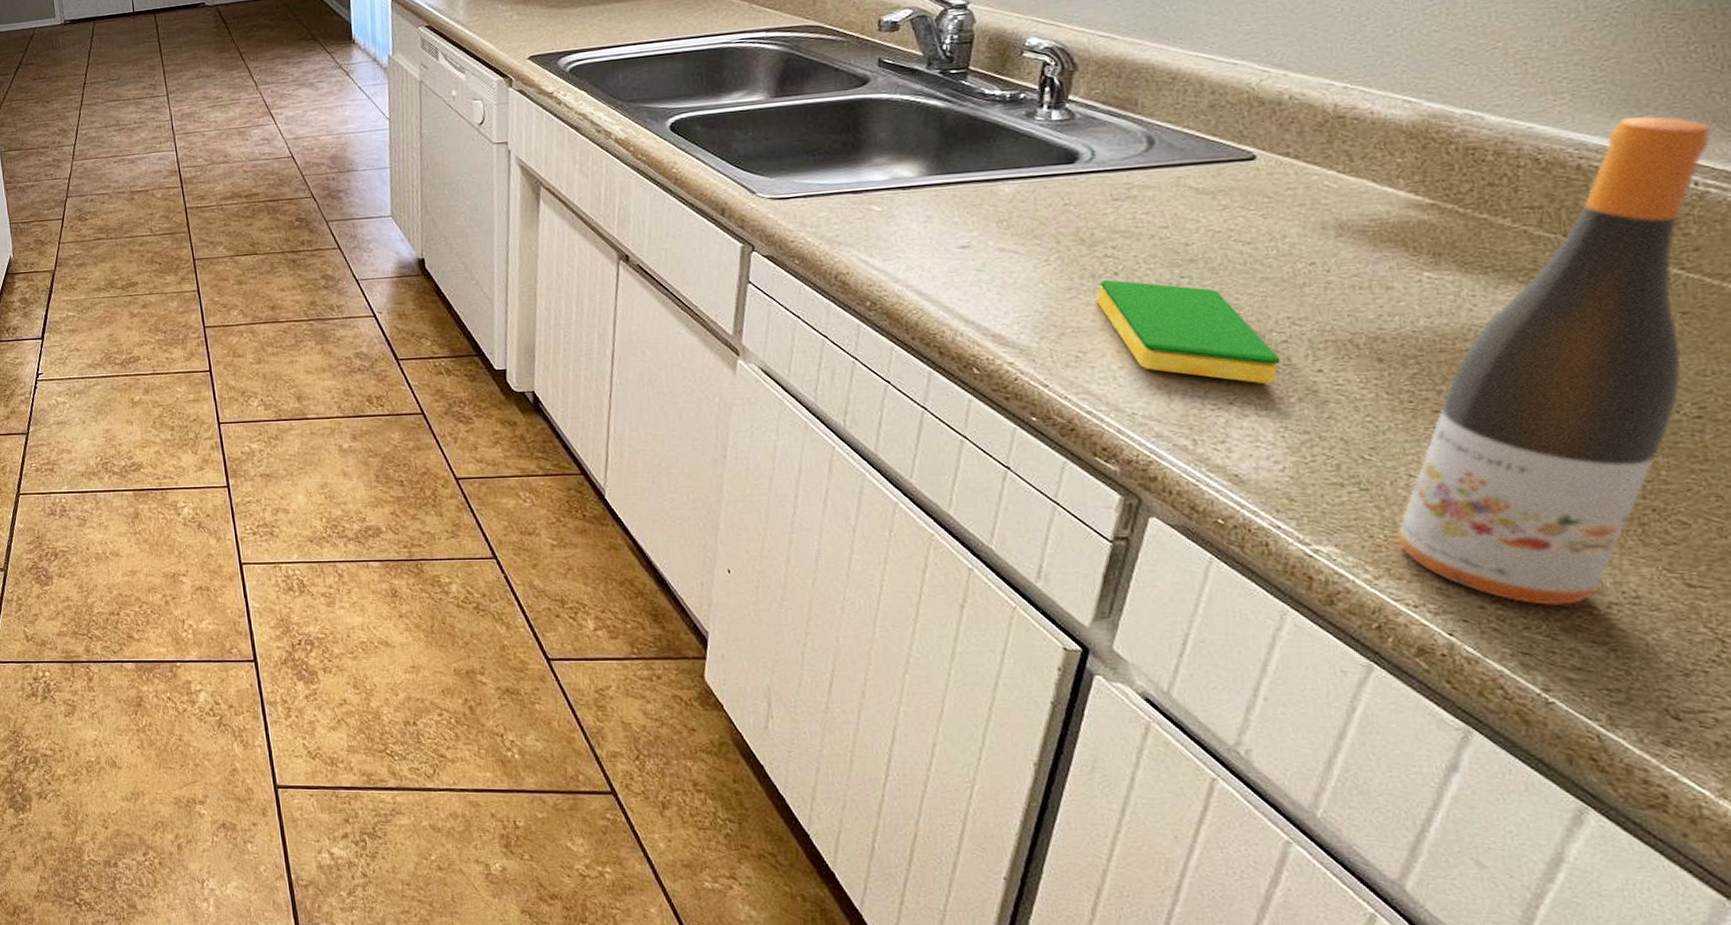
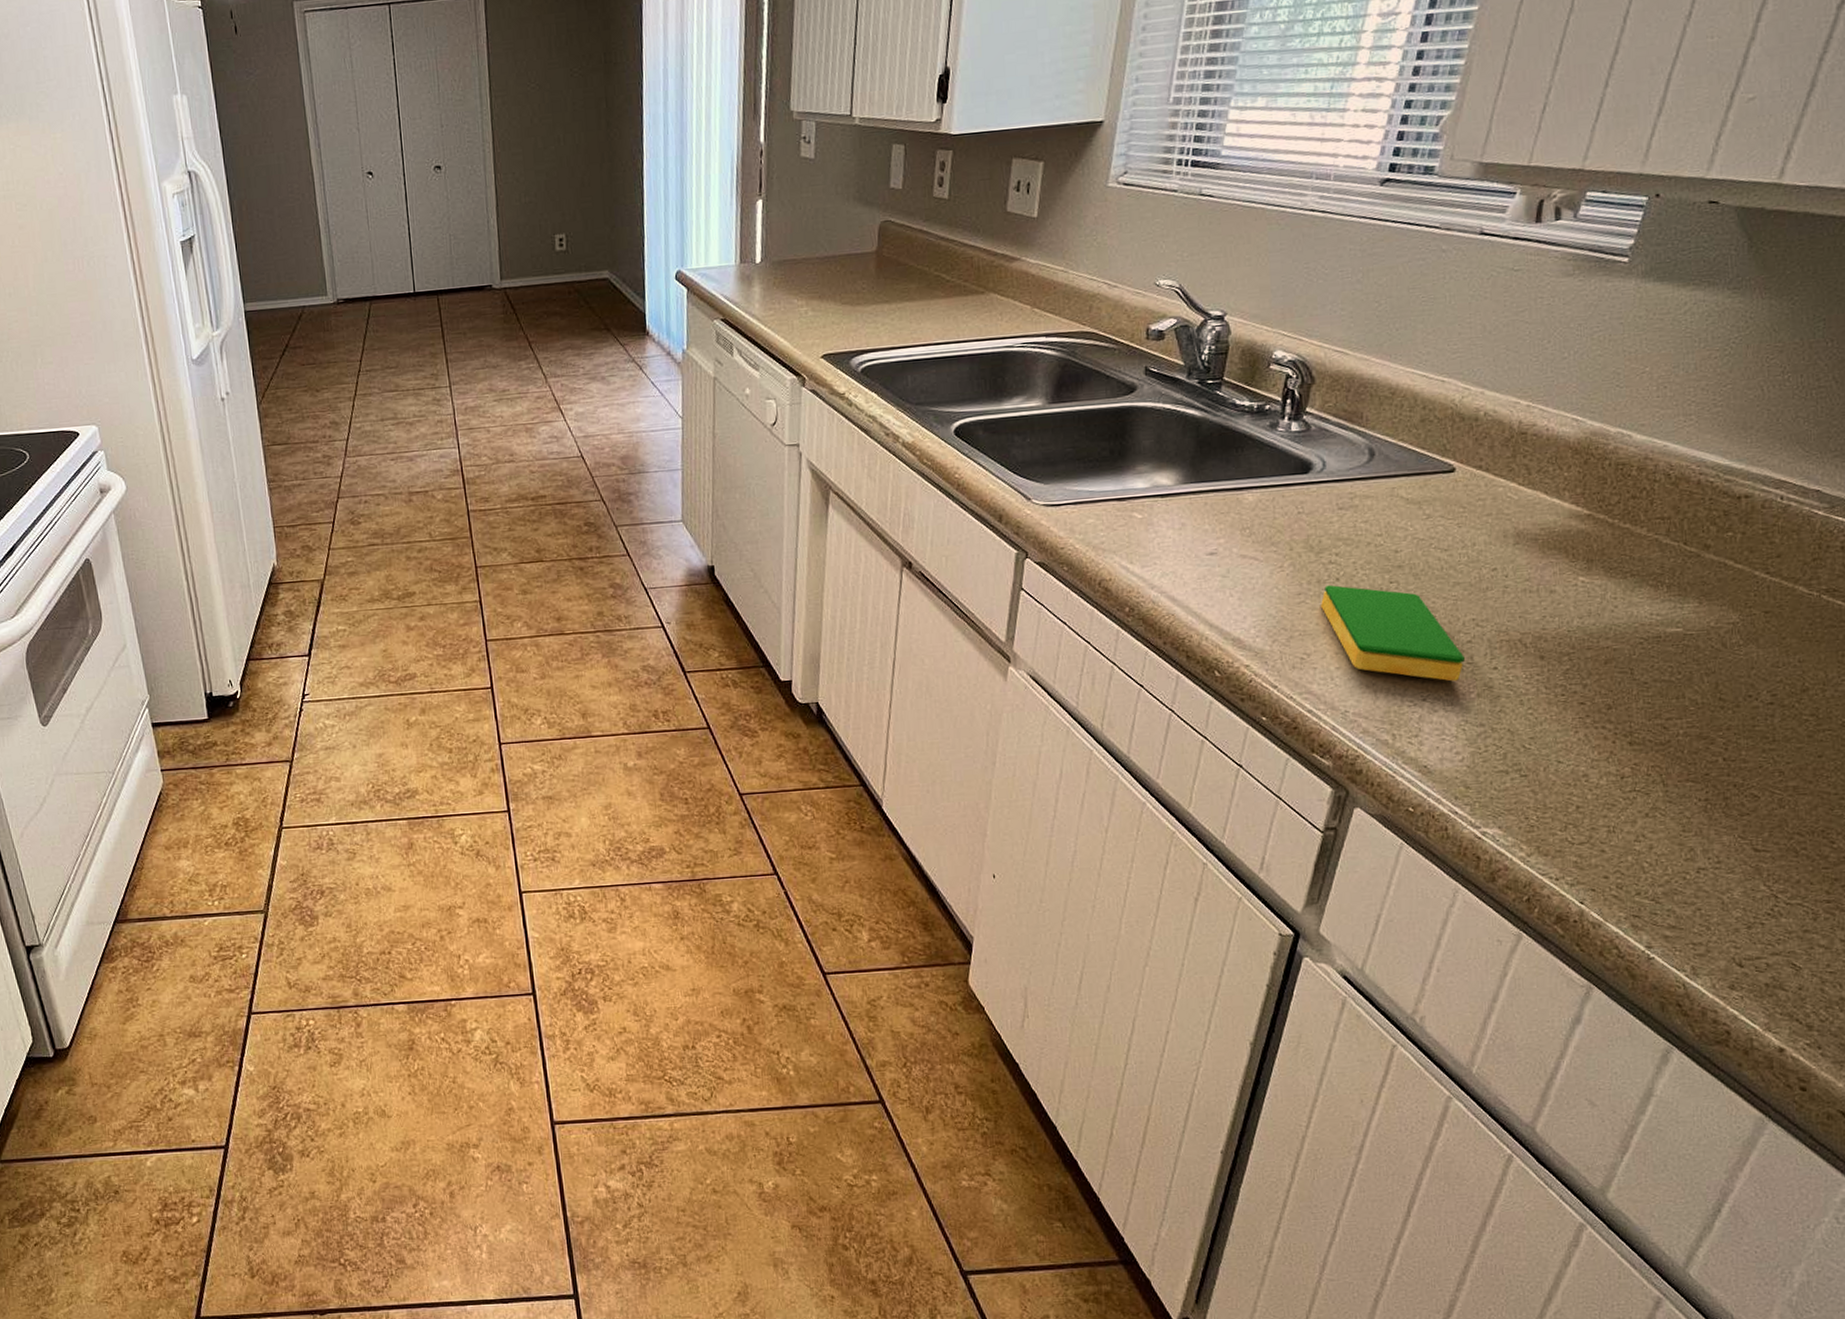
wine bottle: present [1396,115,1712,605] -> none [1546,436,1796,873]

